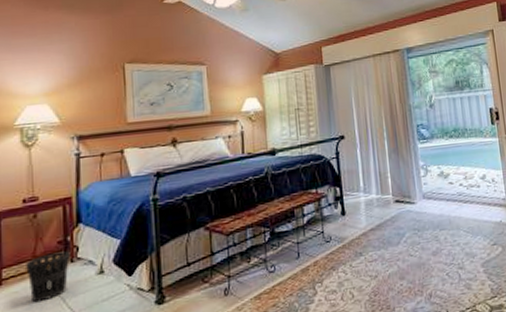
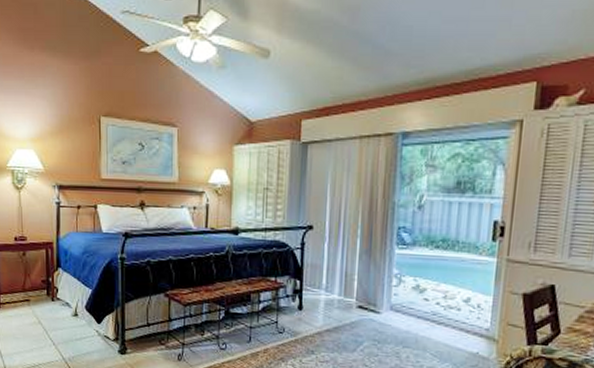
wastebasket: present [26,251,71,303] -> none [18,289,52,329]

